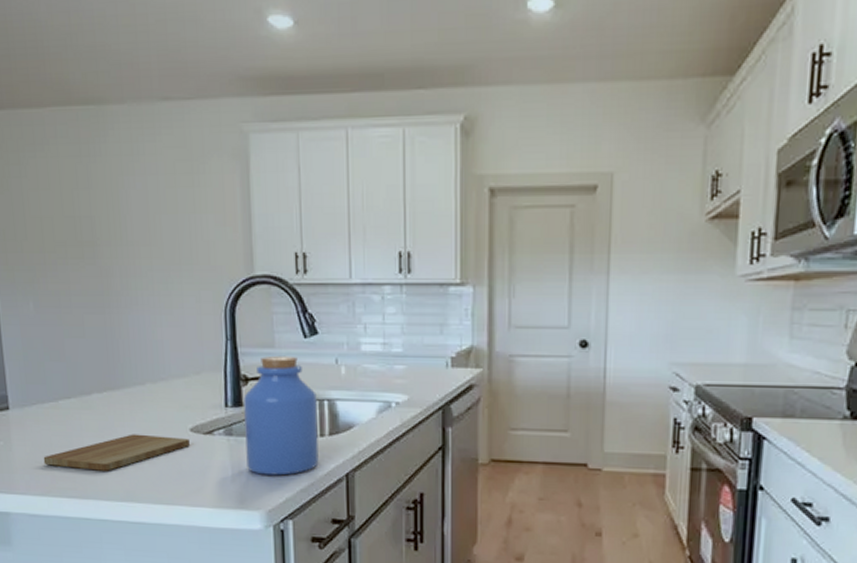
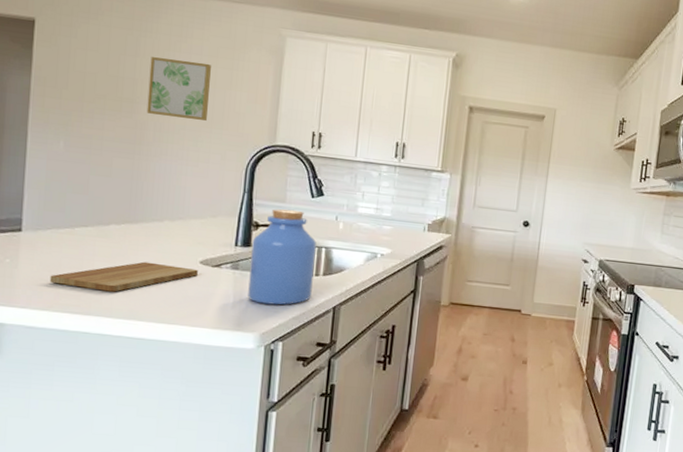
wall art: none [104,184,174,256] -> present [146,57,211,121]

